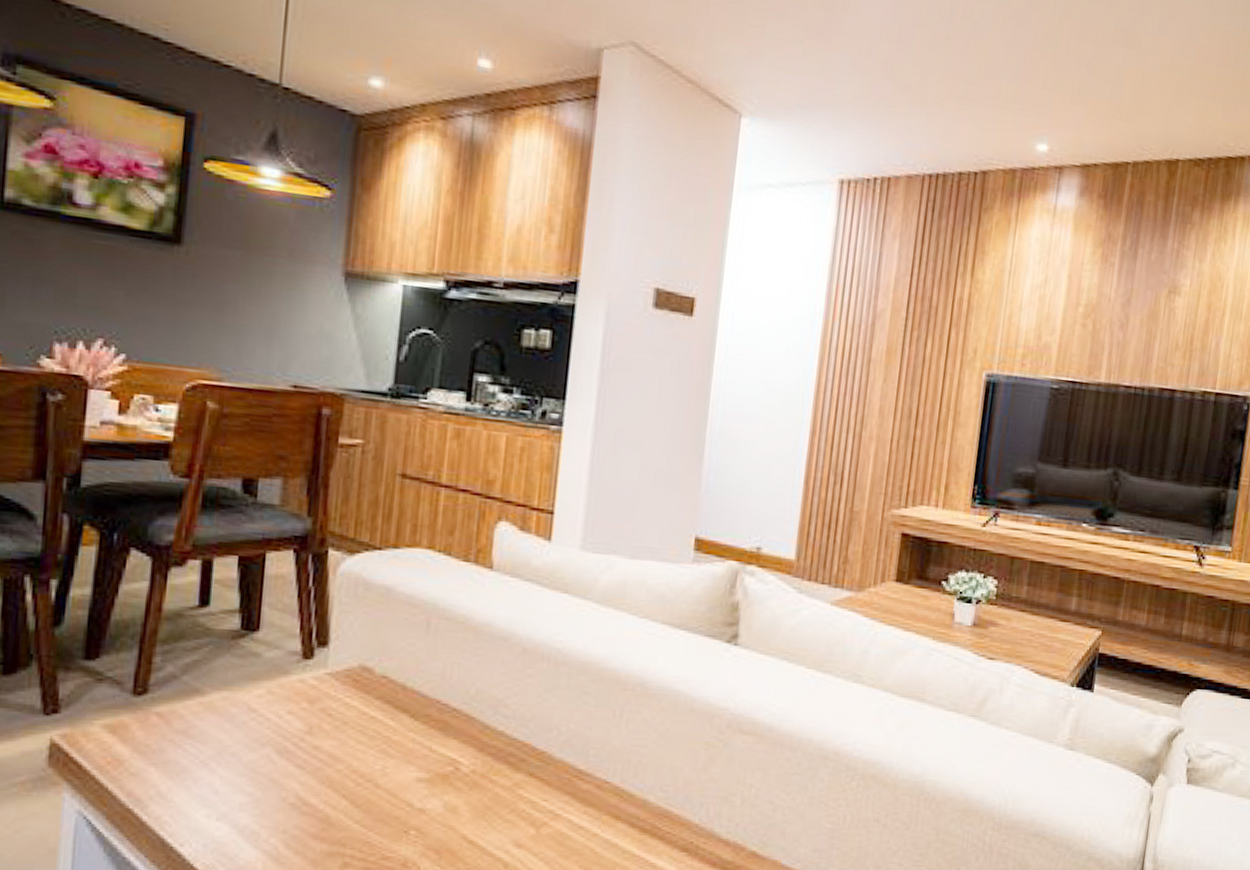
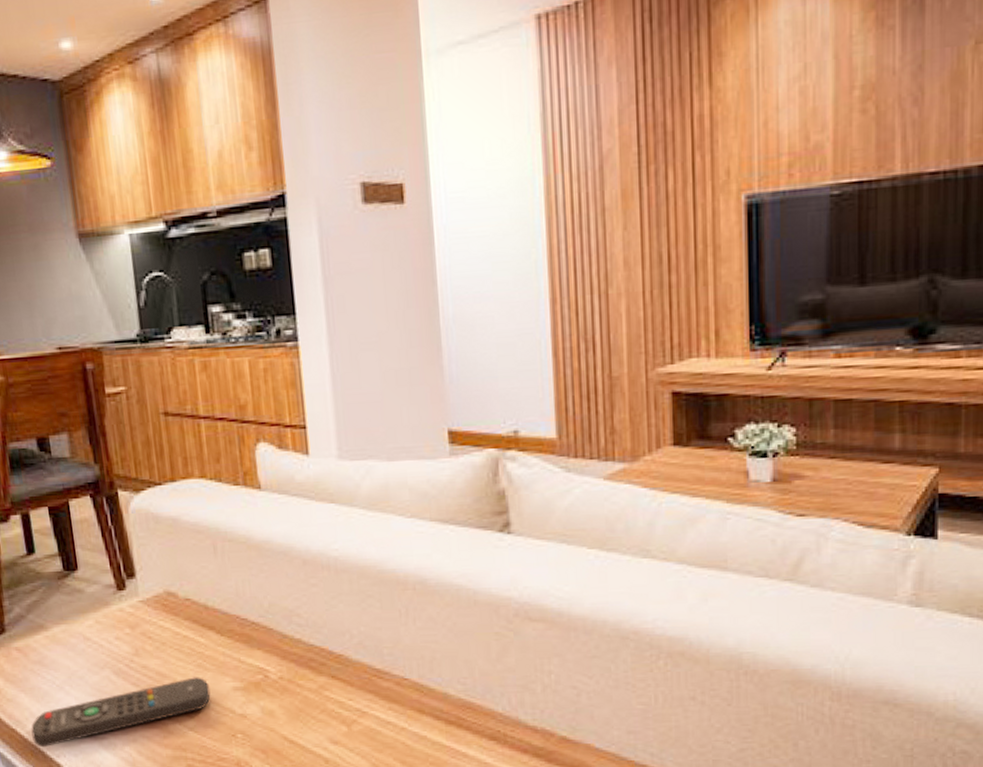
remote control: none [152,763,390,834] -> present [31,677,211,748]

